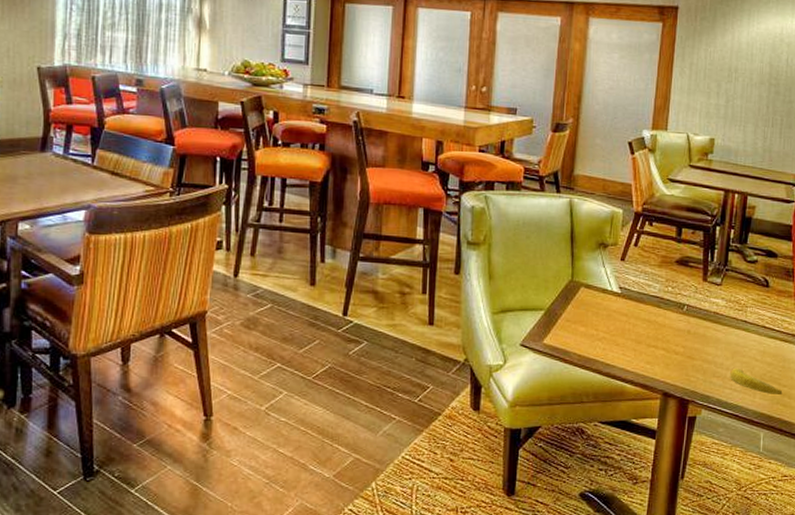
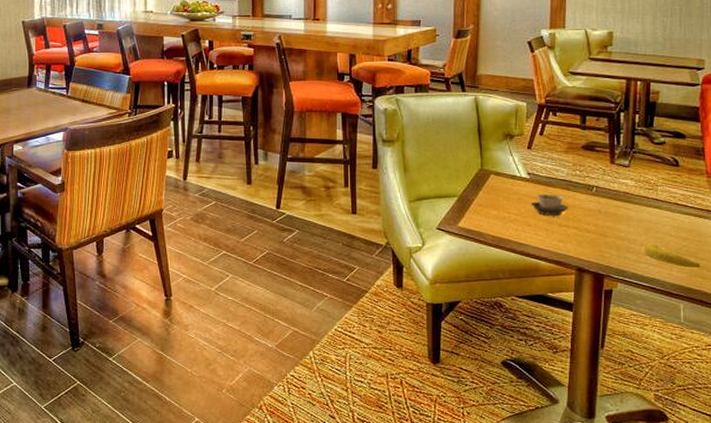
cup: none [620,310,659,335] -> present [531,194,570,216]

